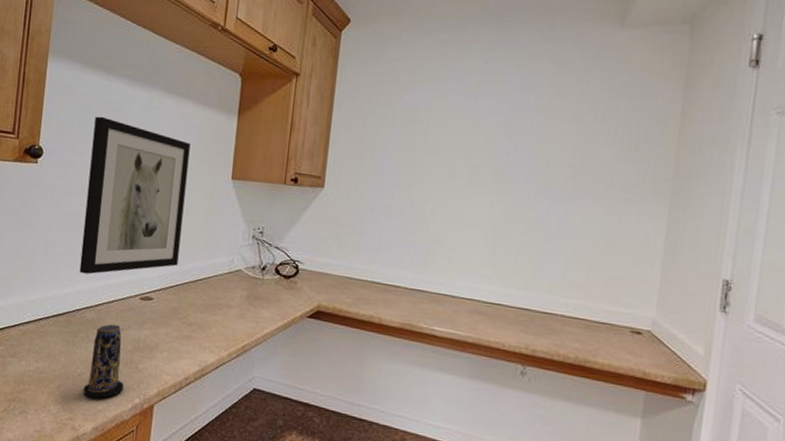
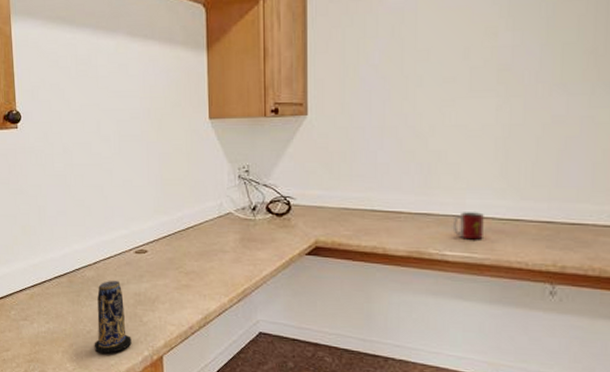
wall art: present [79,116,191,275] -> none [65,71,167,233]
mug: none [442,292,471,319] -> present [452,212,484,240]

